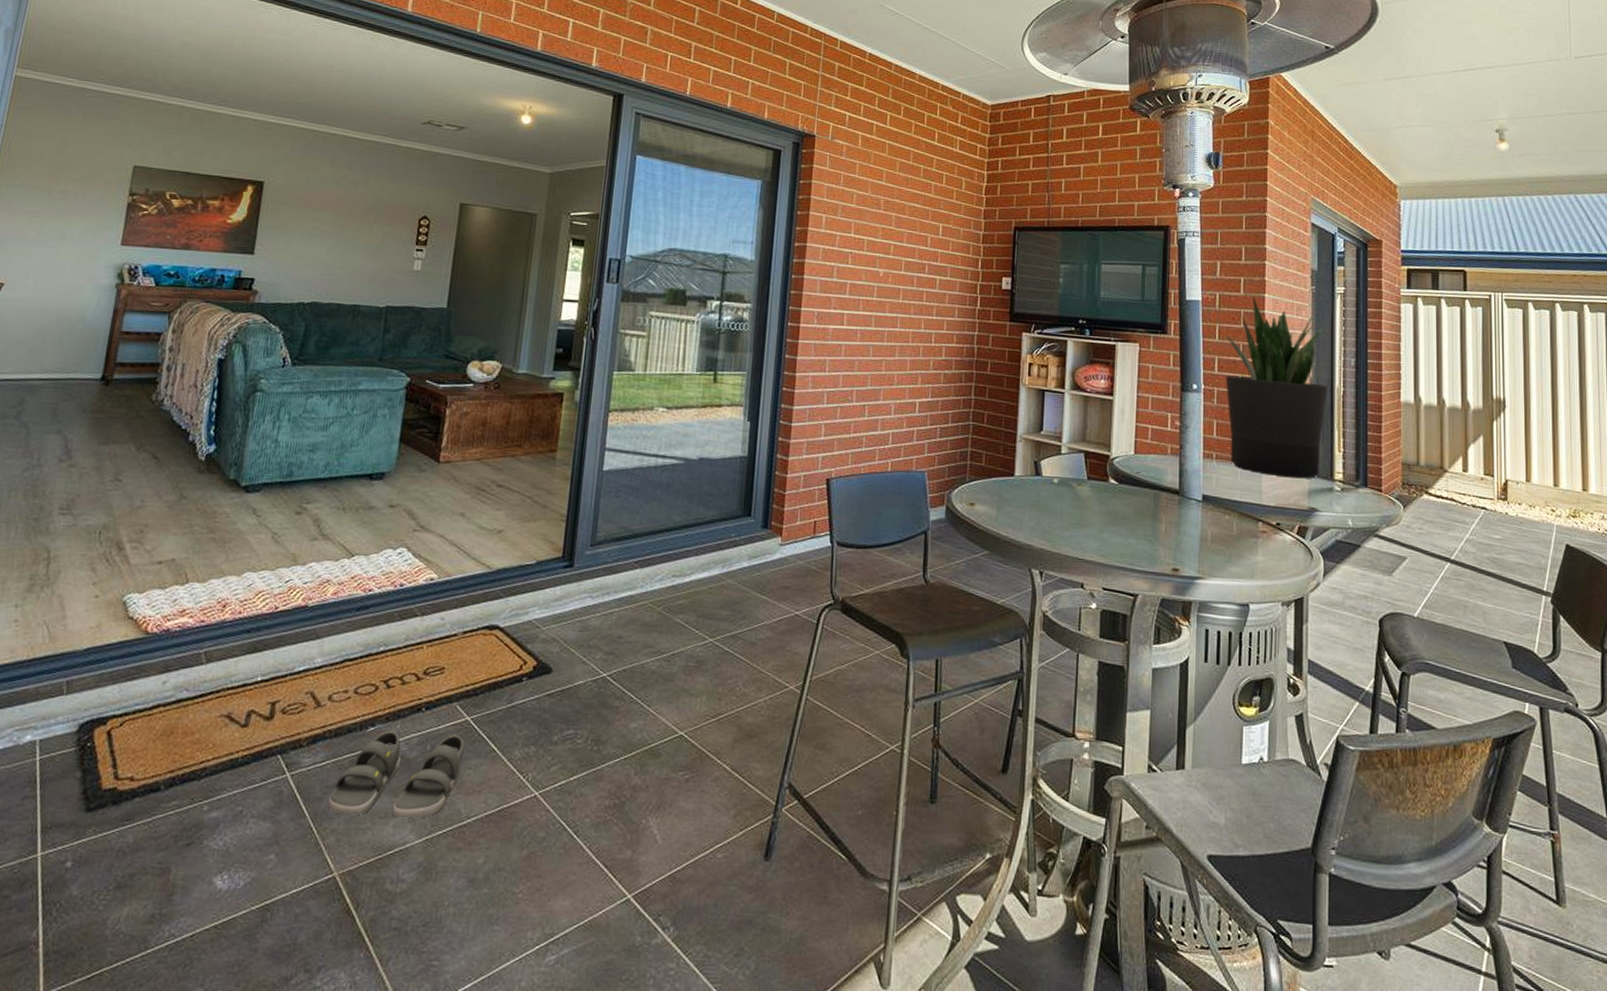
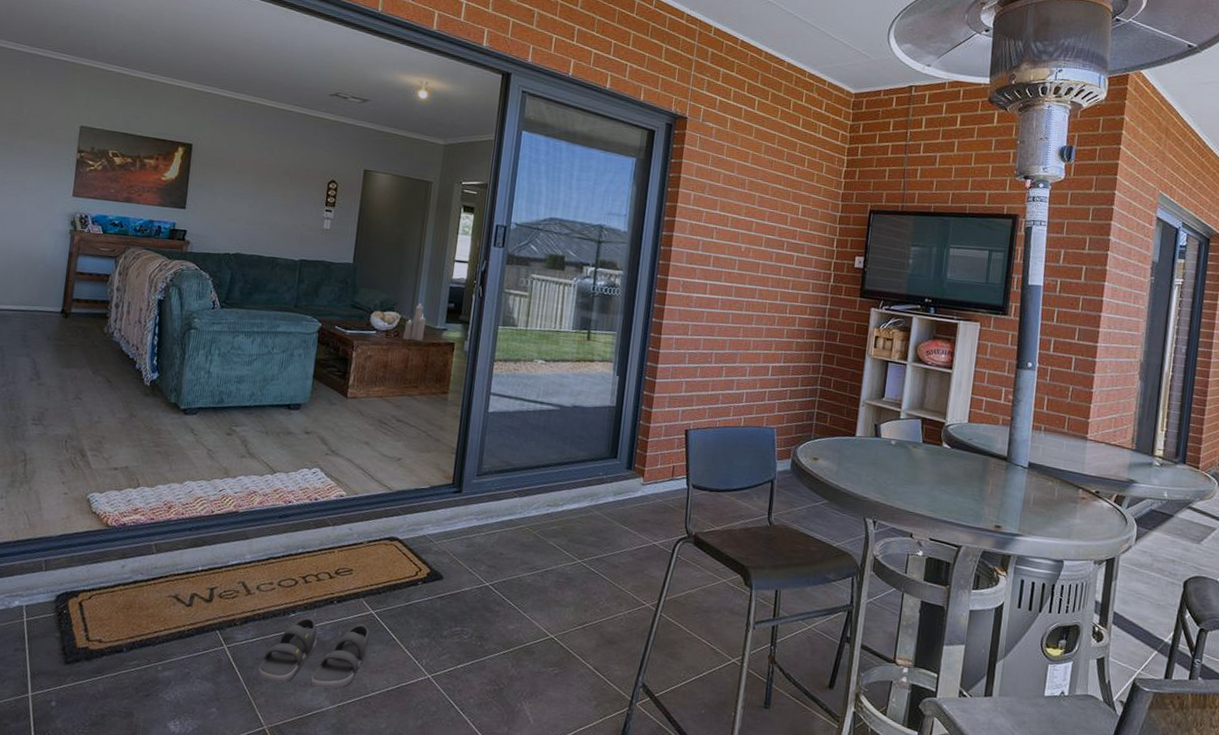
candle: none [503,350,531,396] -> present [402,303,426,344]
planter: present [1225,297,1328,479] -> none [1058,284,1158,453]

